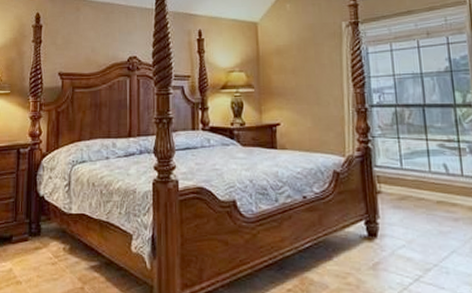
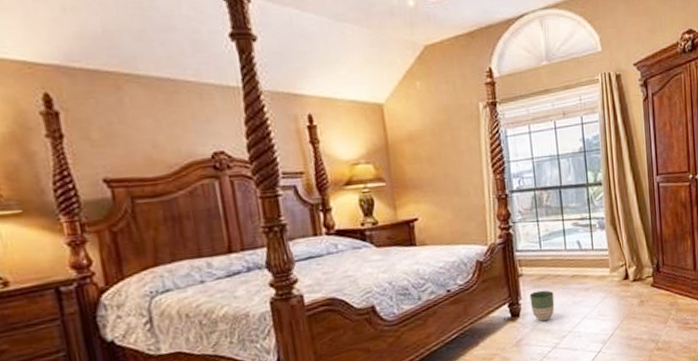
planter: none [388,212,418,247] -> present [529,290,555,321]

